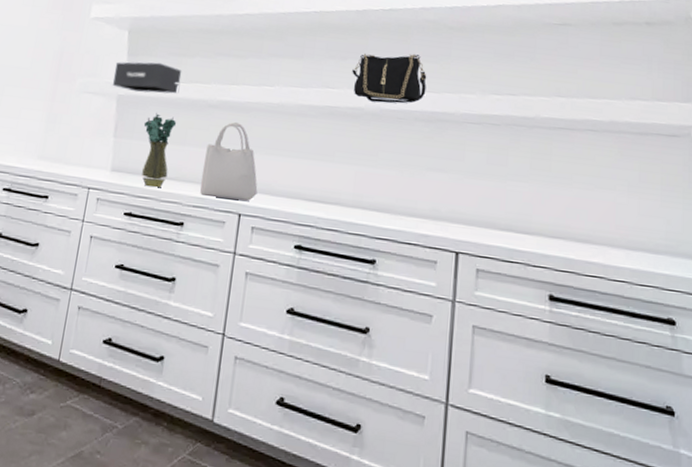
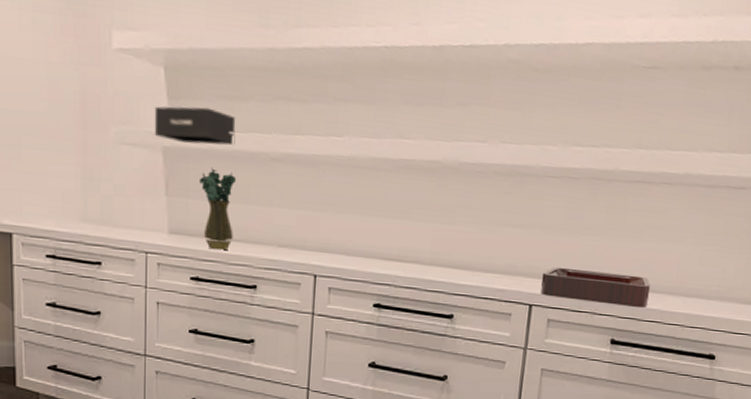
handbag: present [200,122,258,202] -> none [270,178,332,262]
handbag: present [352,53,427,104] -> none [428,99,509,156]
decorative tray: none [467,212,588,262] -> present [540,267,651,309]

